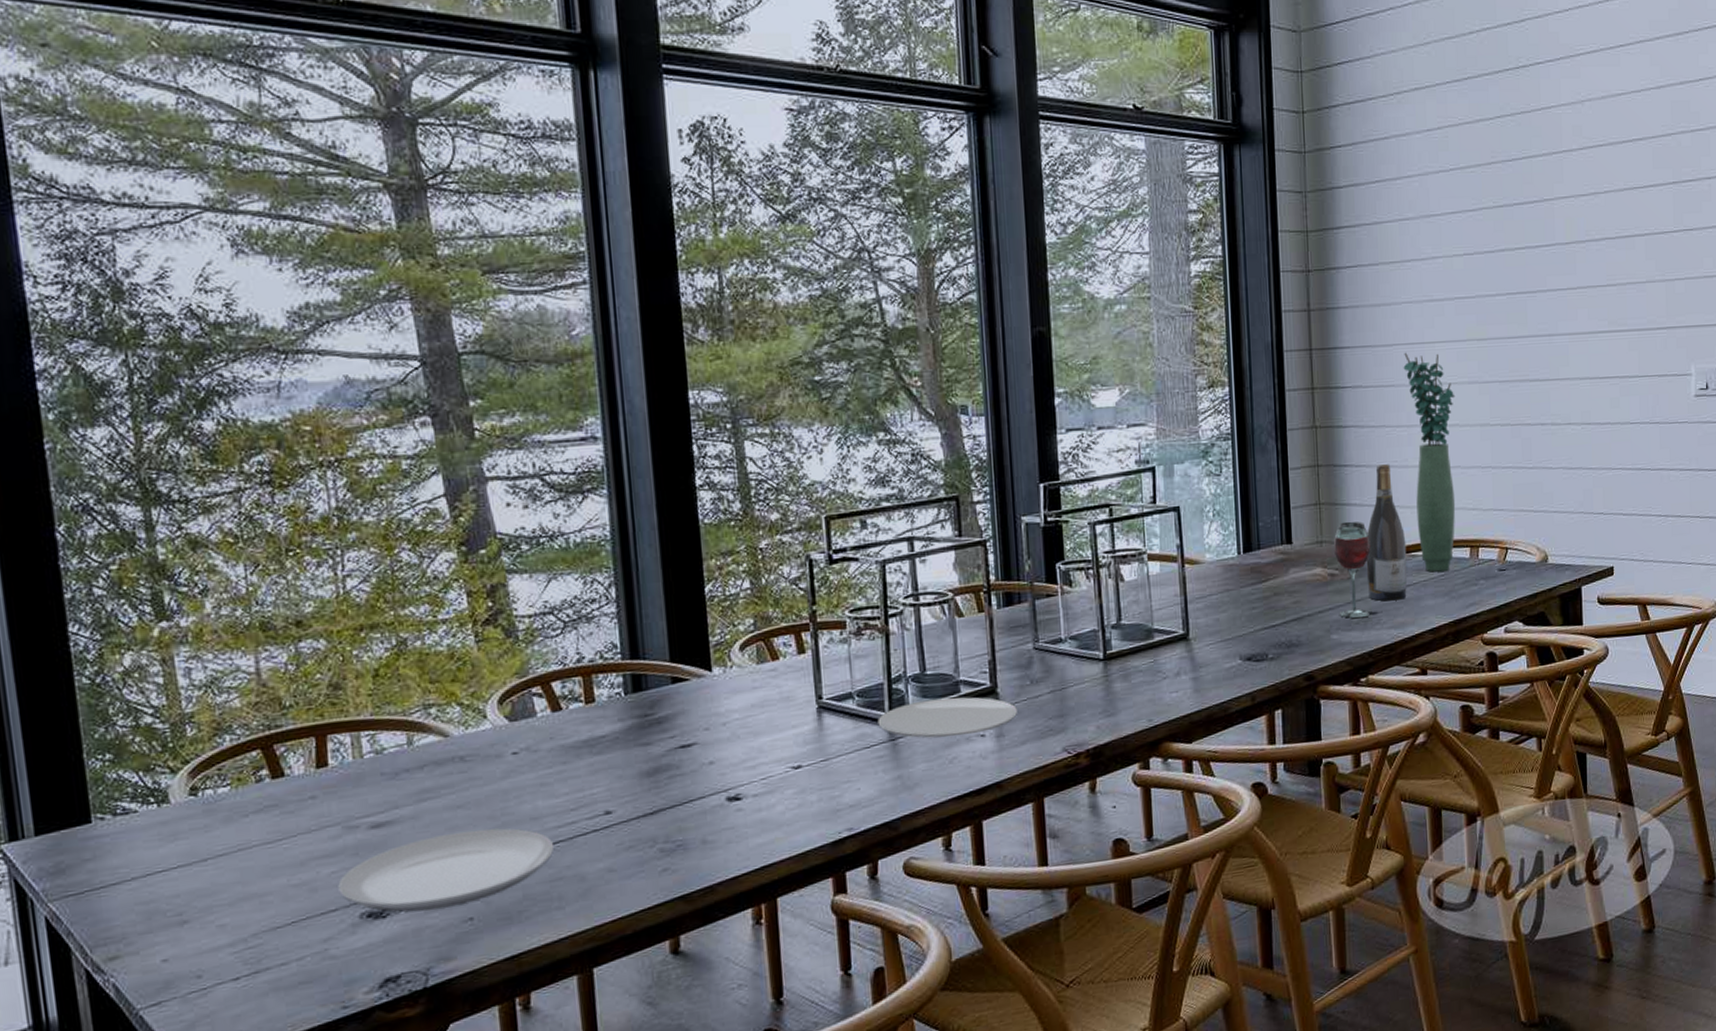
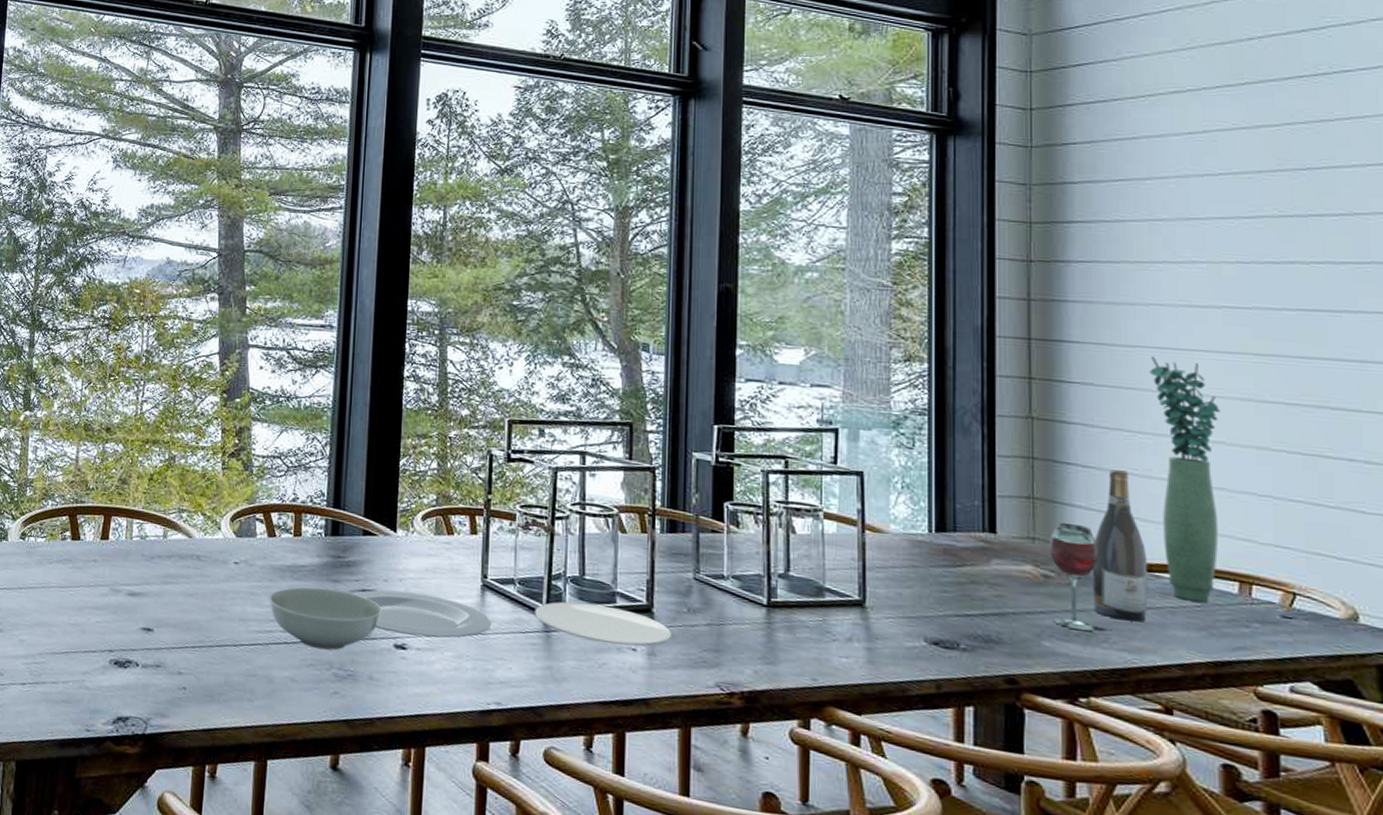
plate: present [338,828,555,912] -> none [99,613,254,675]
bowl: none [564,753,708,828] -> present [268,587,383,651]
plate: none [666,732,834,786] -> present [350,590,492,639]

